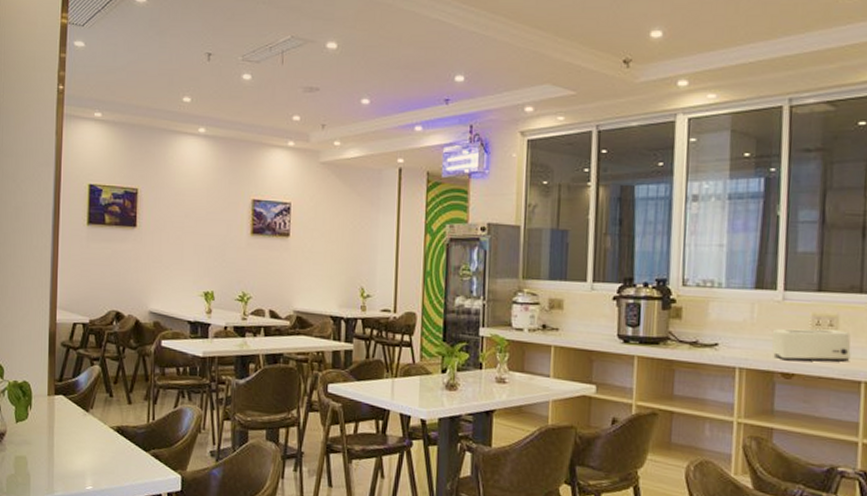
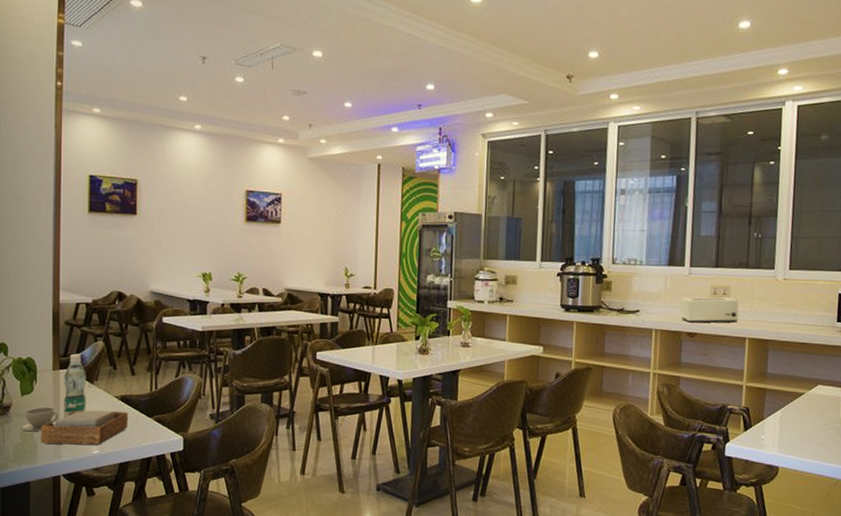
teacup: none [15,435,52,462] -> present [22,406,58,432]
napkin holder: none [33,441,124,480] -> present [40,410,129,445]
bottle: none [57,378,82,448] -> present [63,353,86,417]

